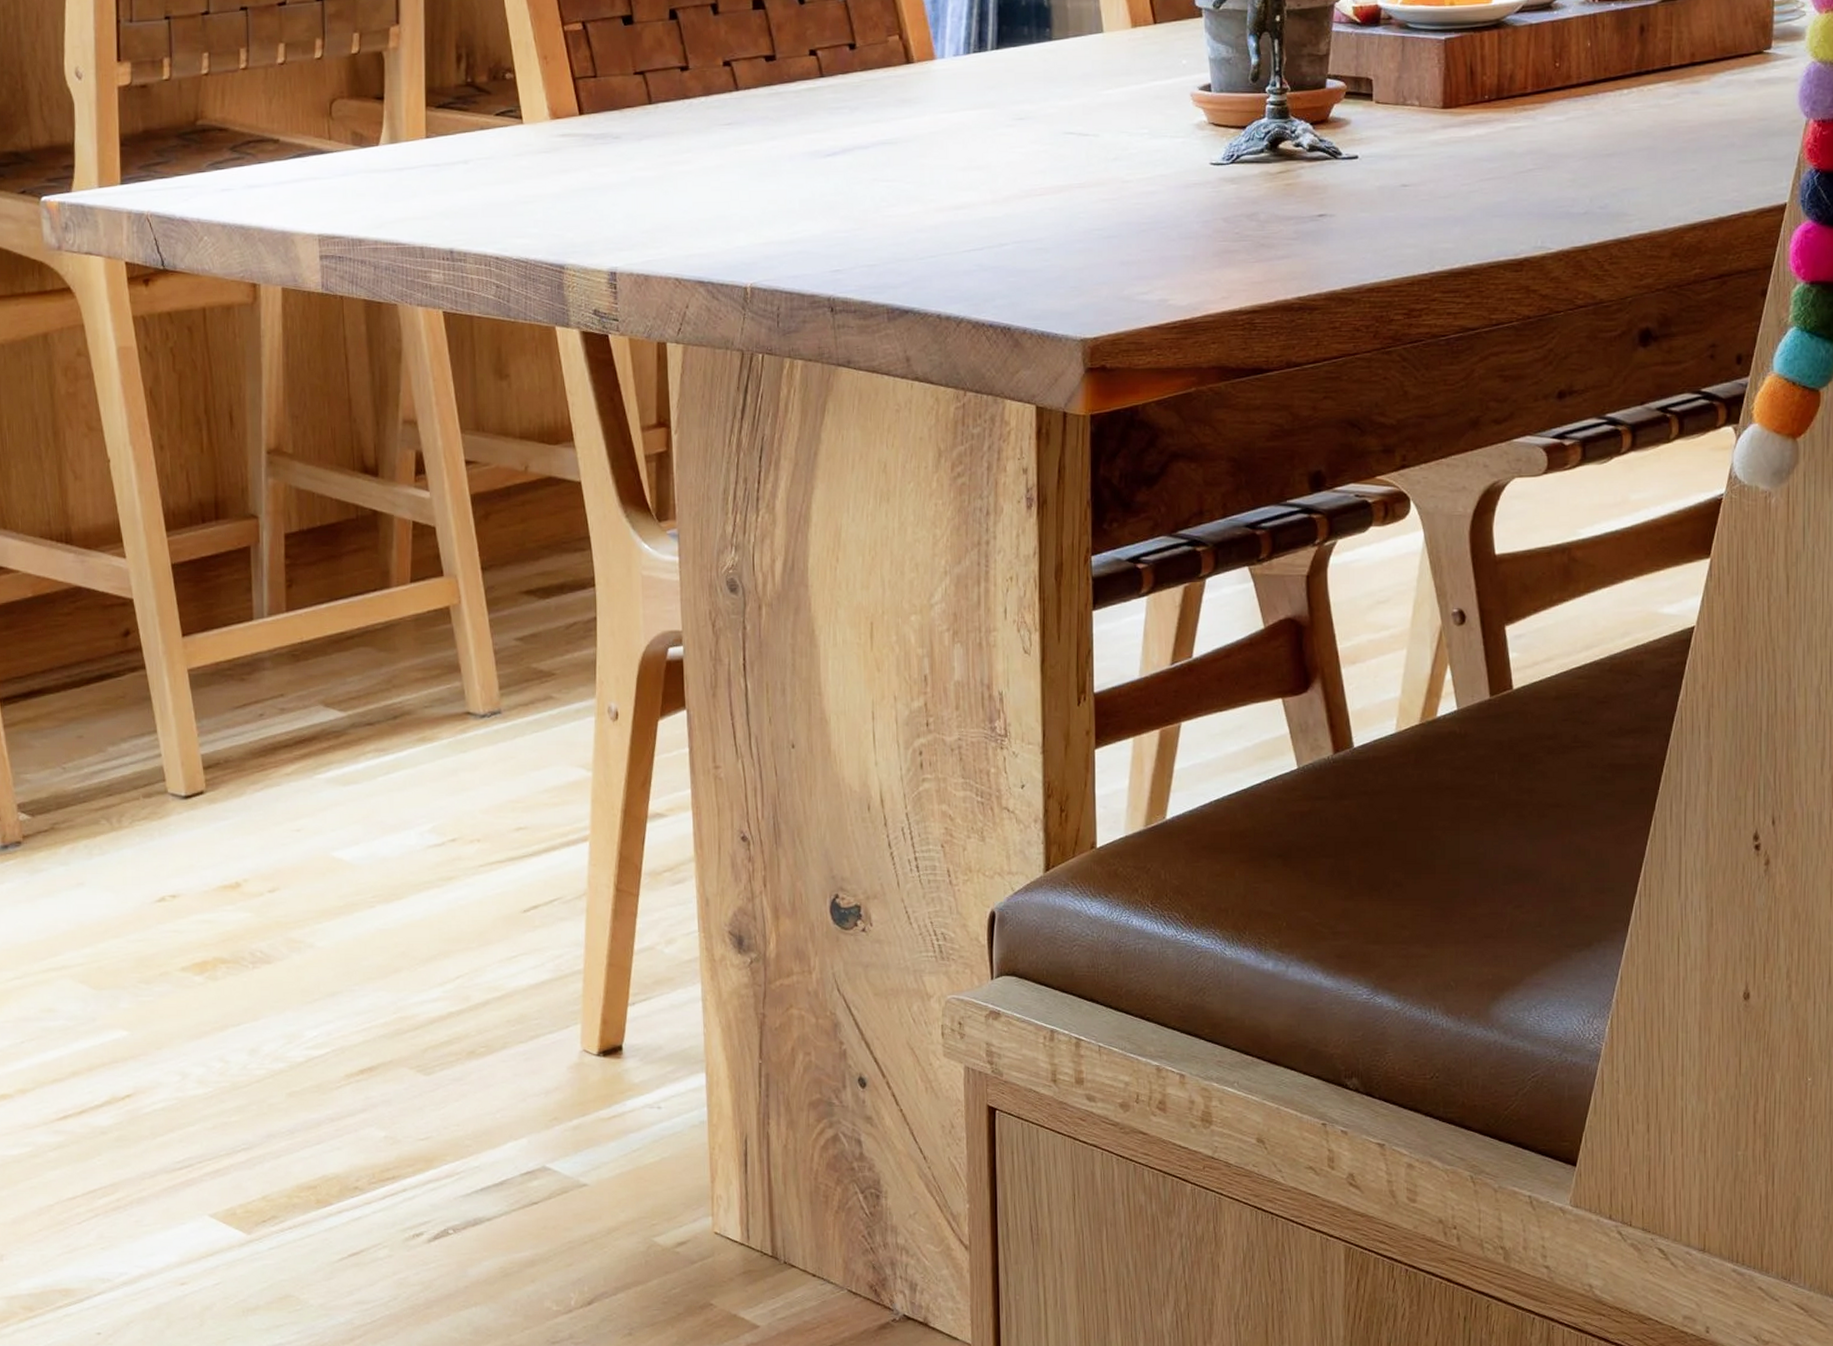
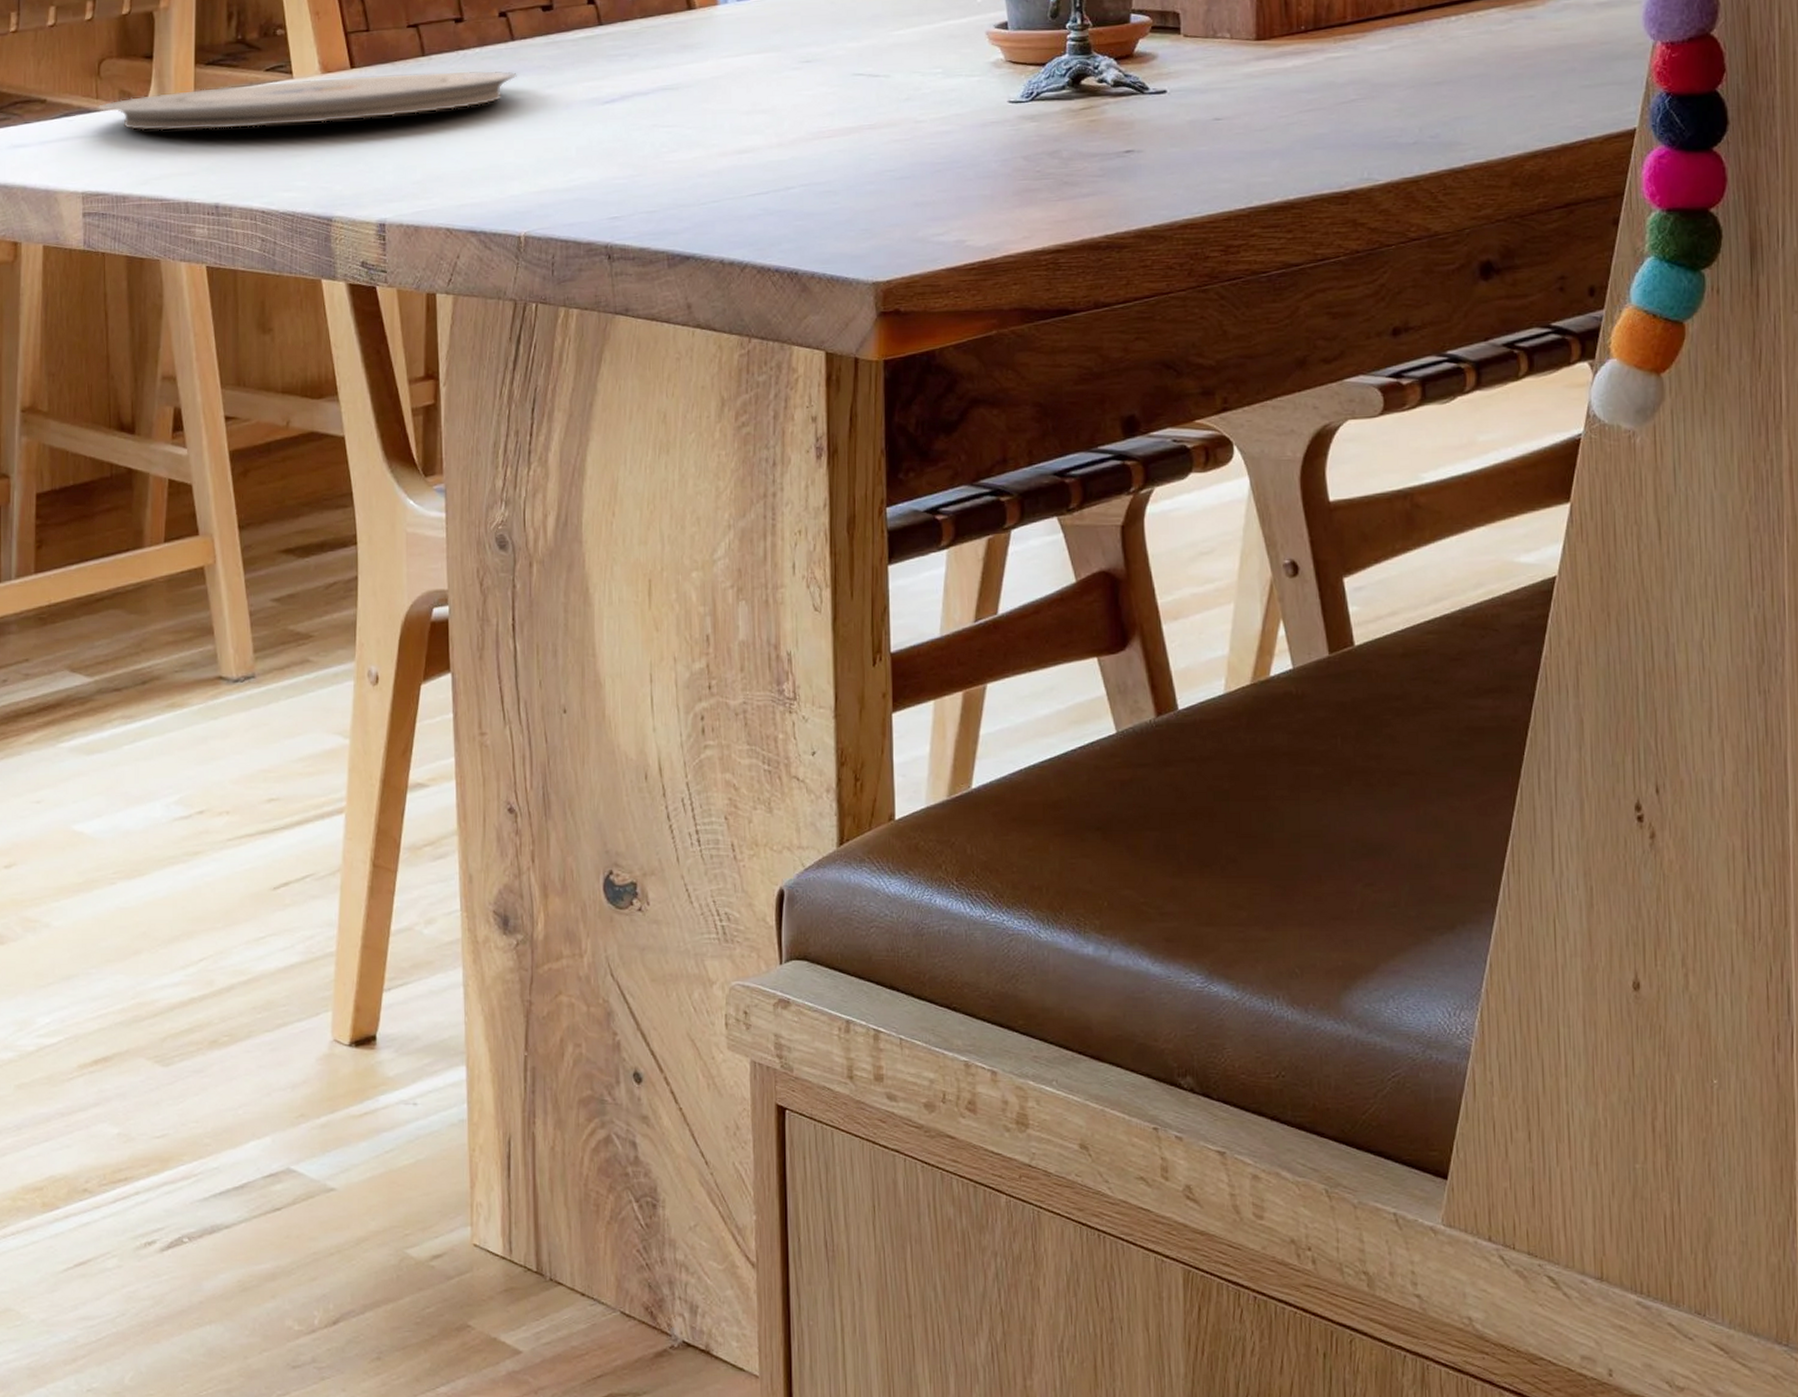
plate: none [330,120,742,174] -> present [98,71,517,131]

